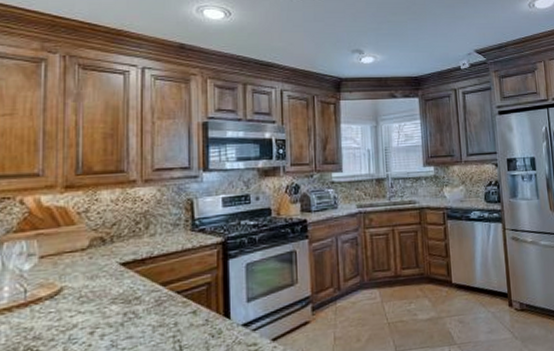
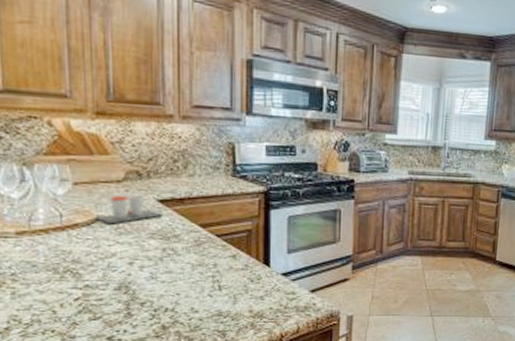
cup: none [59,261,125,295] -> present [95,195,163,225]

